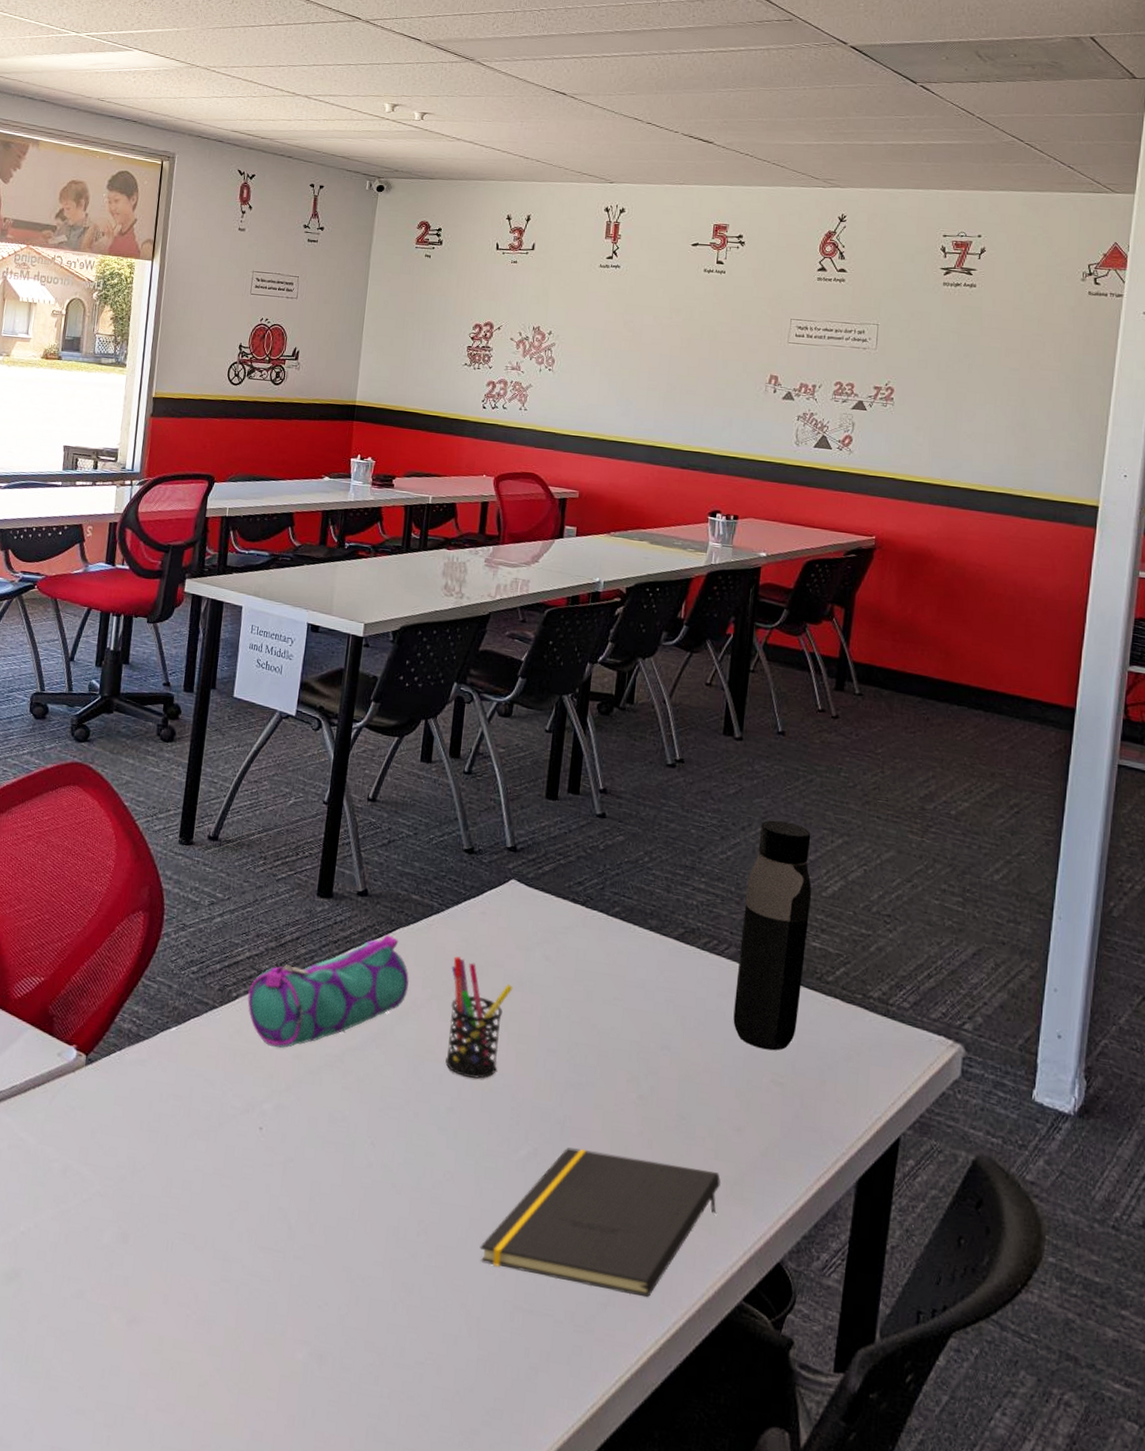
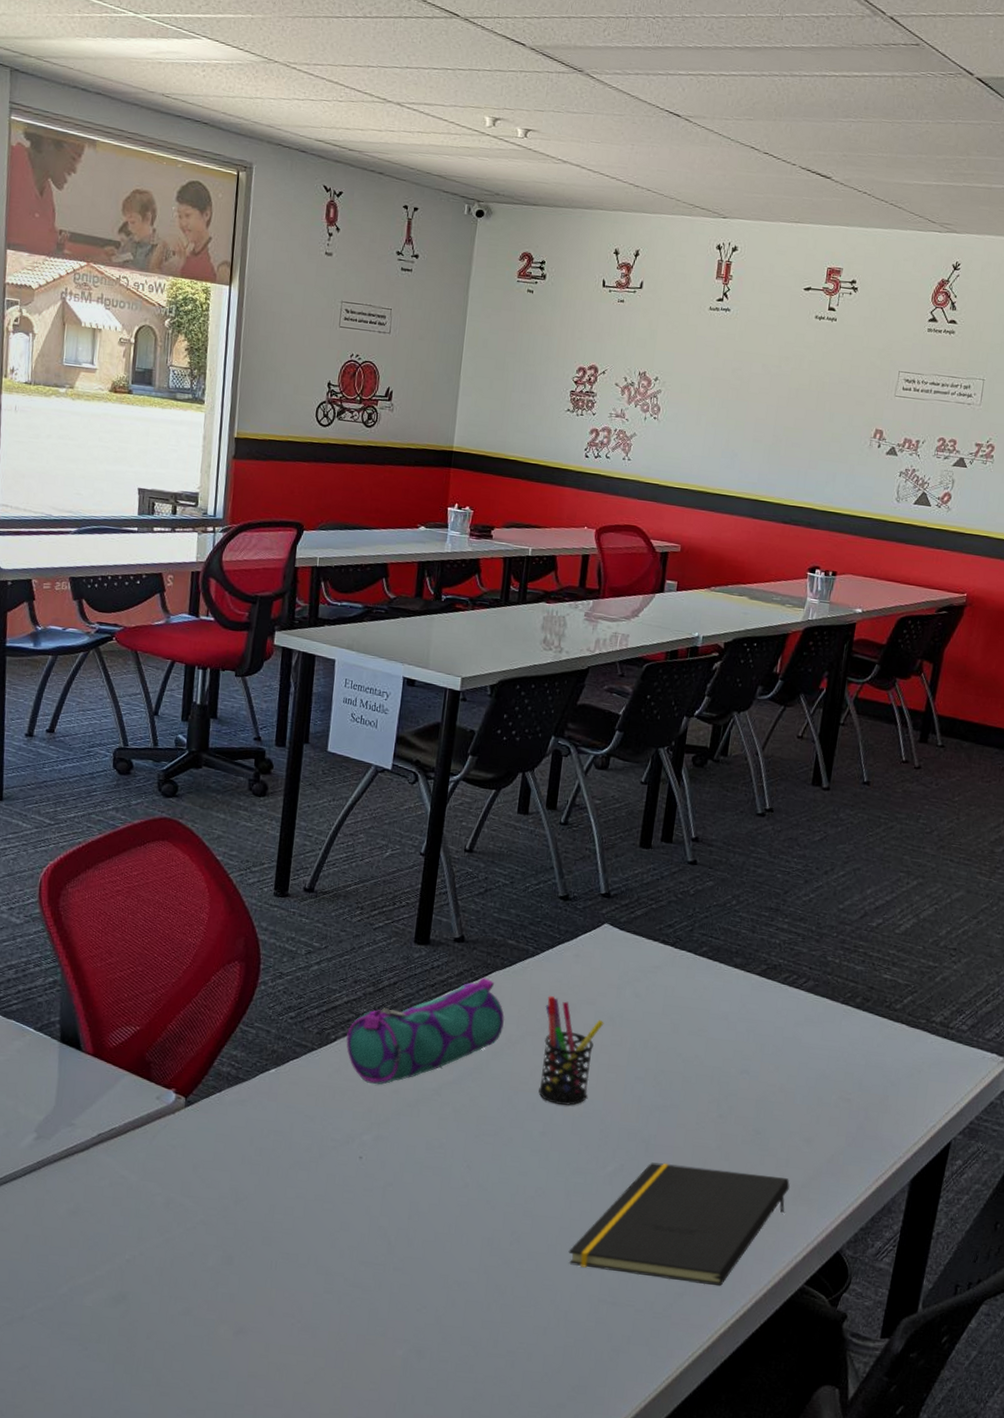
water bottle: present [733,820,812,1051] -> none [808,864,889,1071]

